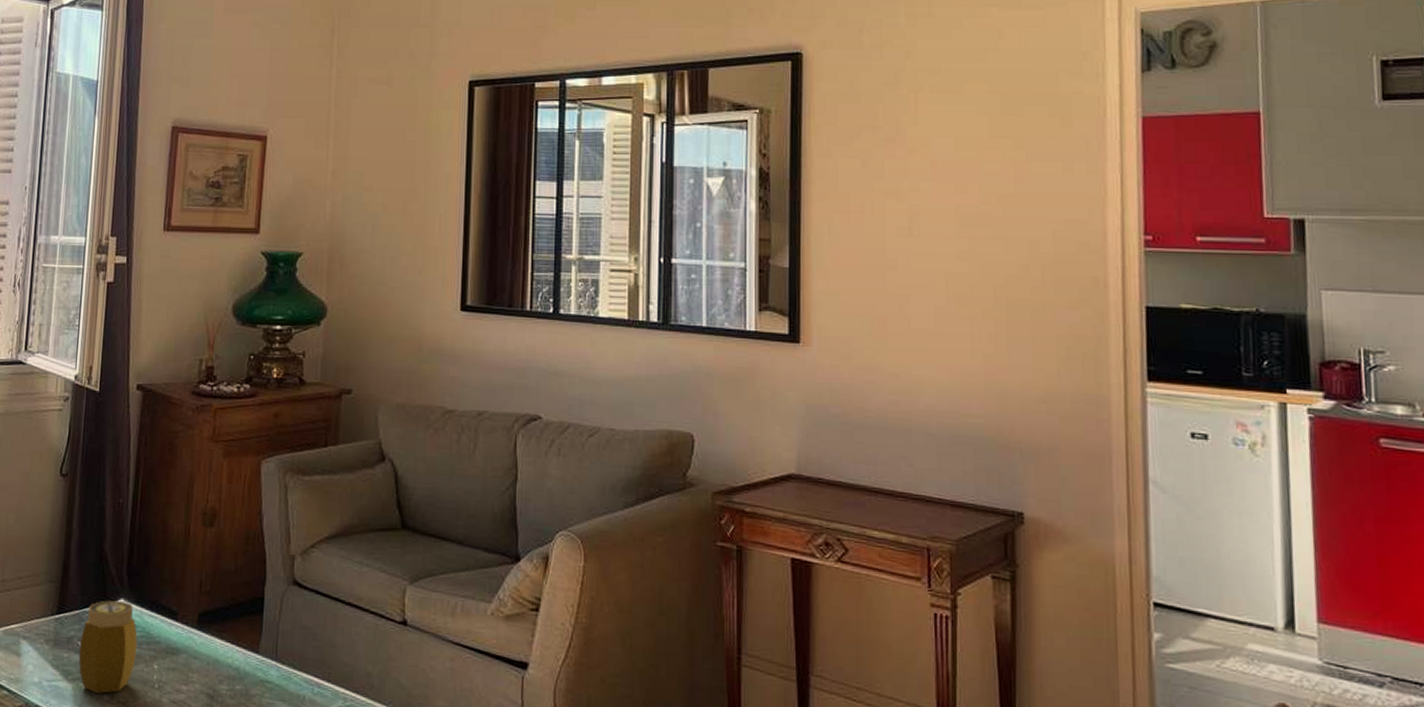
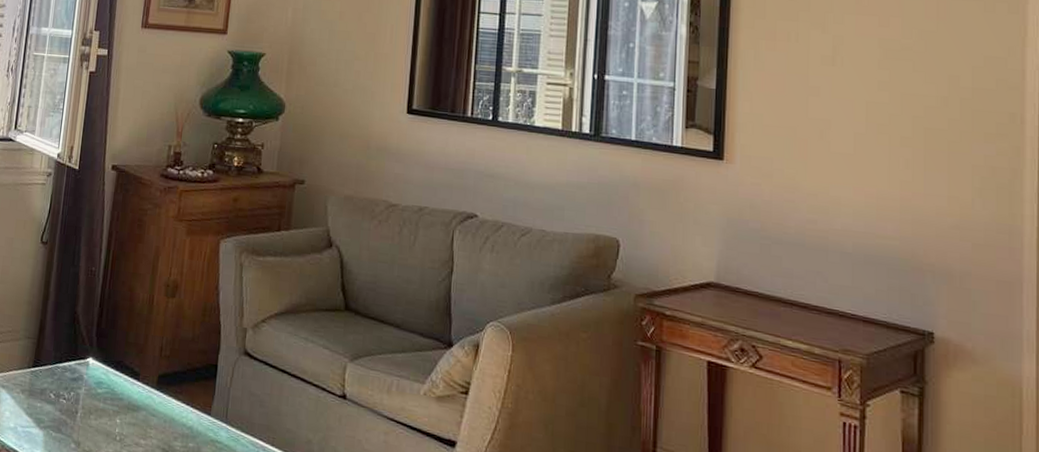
jar: present [78,600,138,694] -> none [50,358,103,442]

